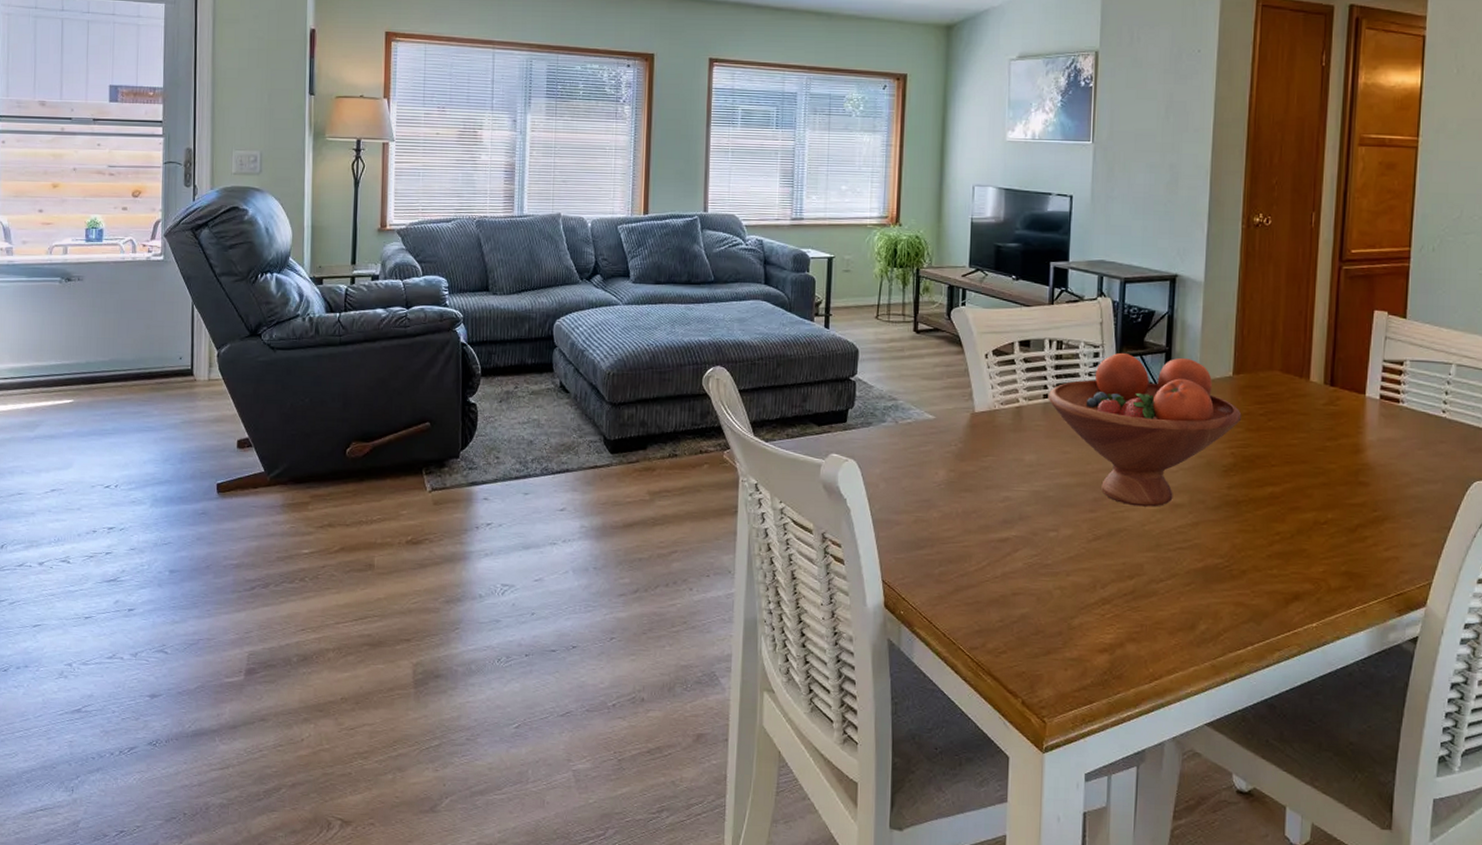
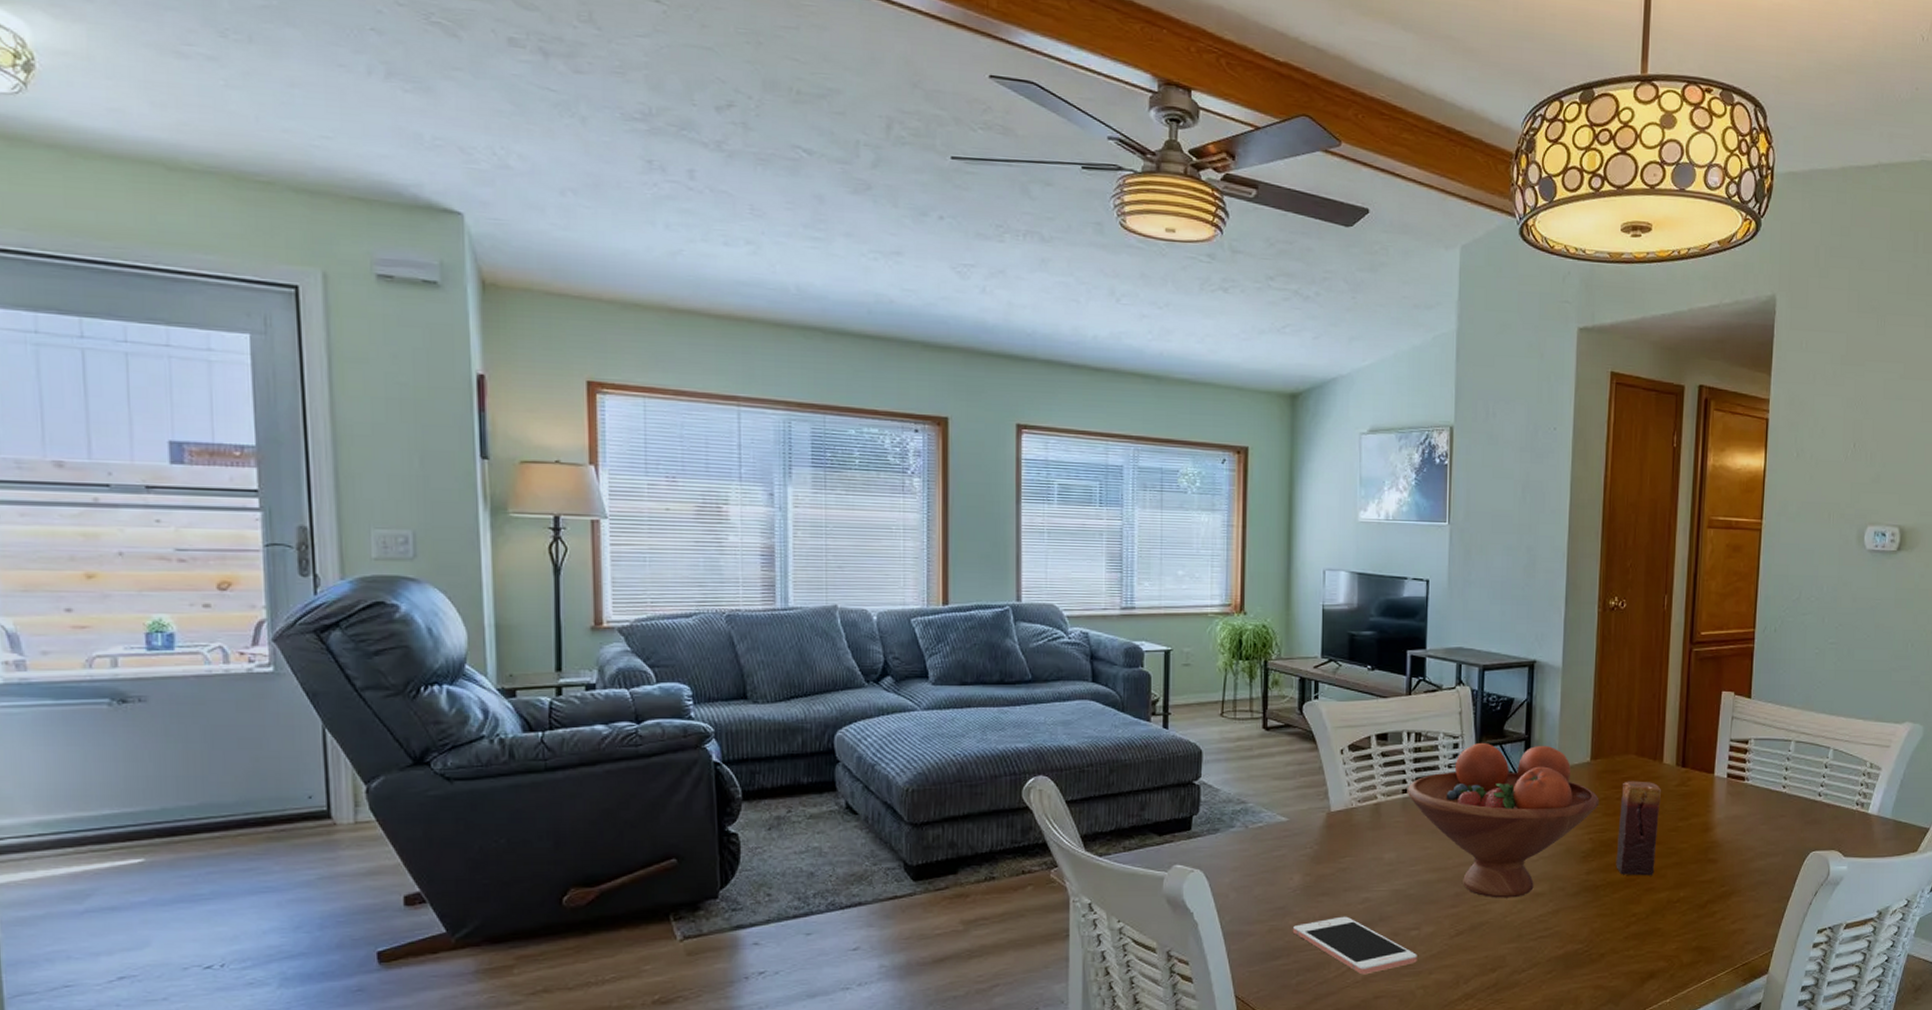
cell phone: none [937,512,1055,571] -> present [1293,916,1417,975]
candle: none [1258,397,1309,495] -> present [1616,781,1662,876]

